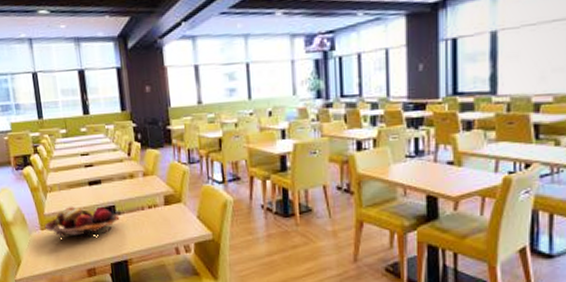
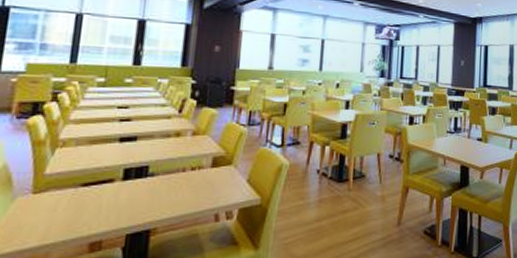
fruit basket: present [45,207,120,239] -> none [41,166,152,205]

